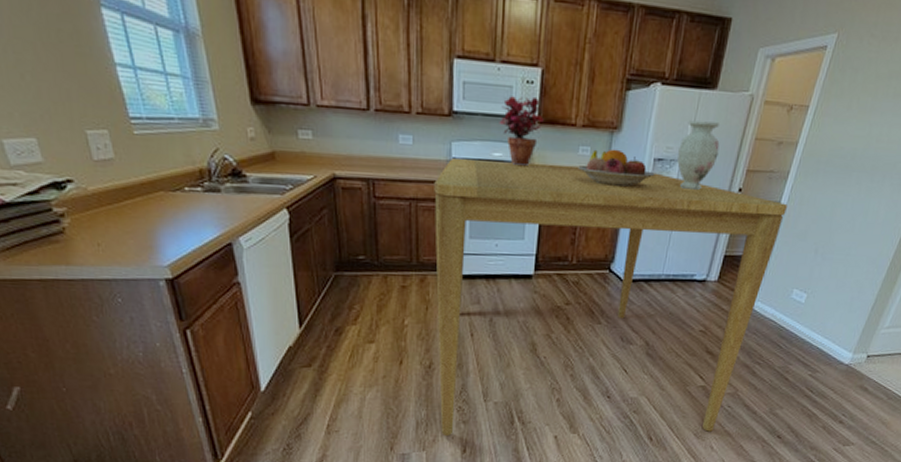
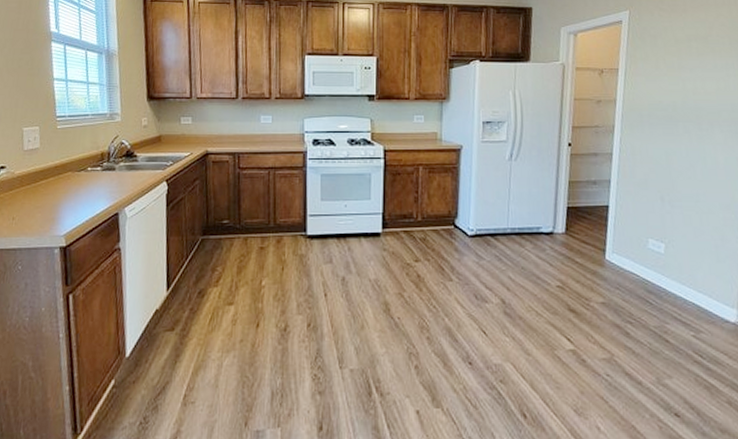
dining table: present [434,157,787,437] -> none [289,131,621,410]
potted plant: present [499,96,544,167] -> none [343,79,381,136]
fruit bowl: present [578,149,655,187] -> none [414,116,486,147]
vase: present [677,120,720,191] -> none [504,88,542,148]

